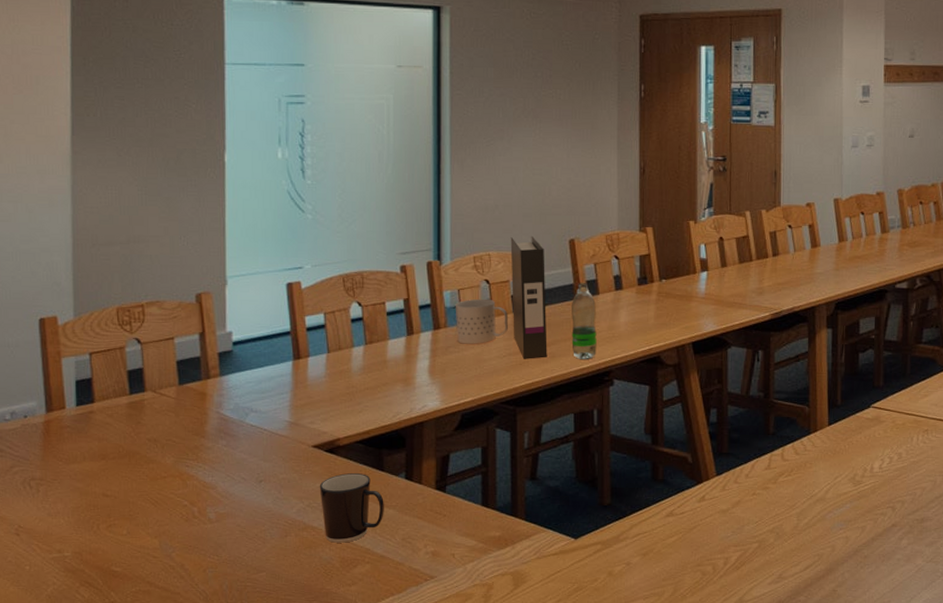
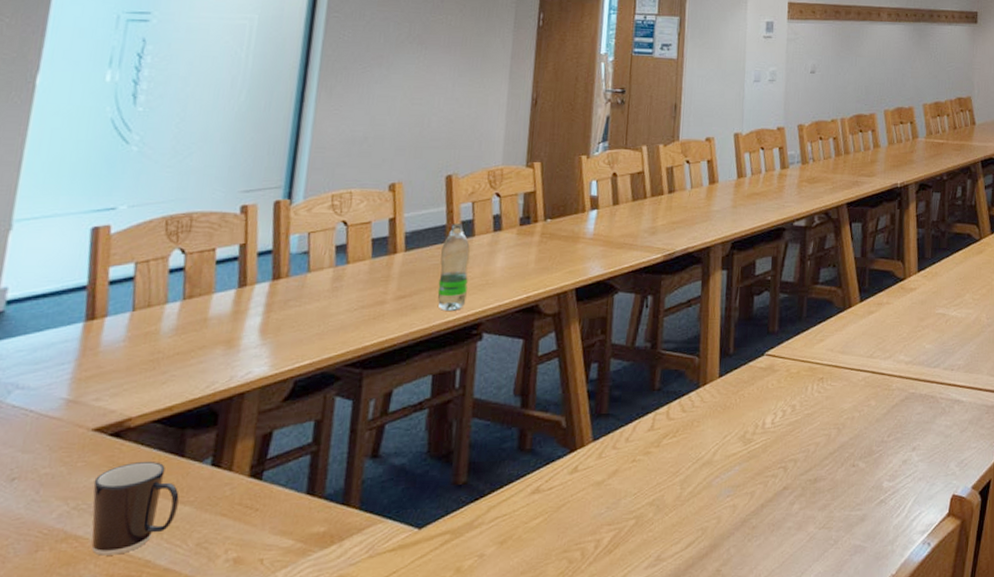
mug: present [455,298,508,345] -> none [299,243,366,298]
binder: present [510,237,547,359] -> none [369,172,416,312]

